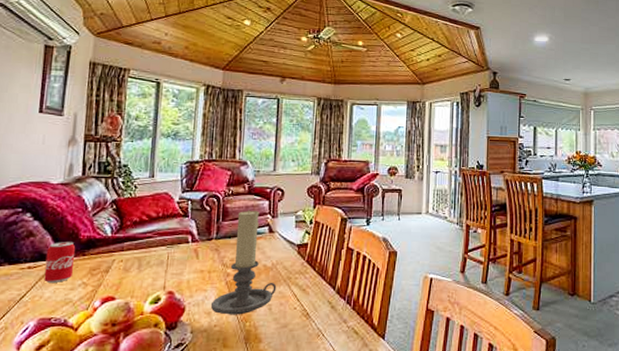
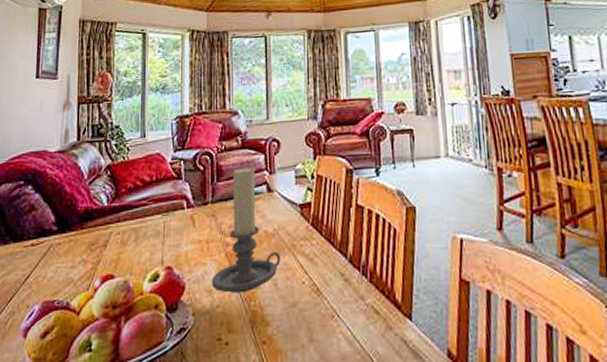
beverage can: present [44,242,76,283] -> none [46,214,75,261]

